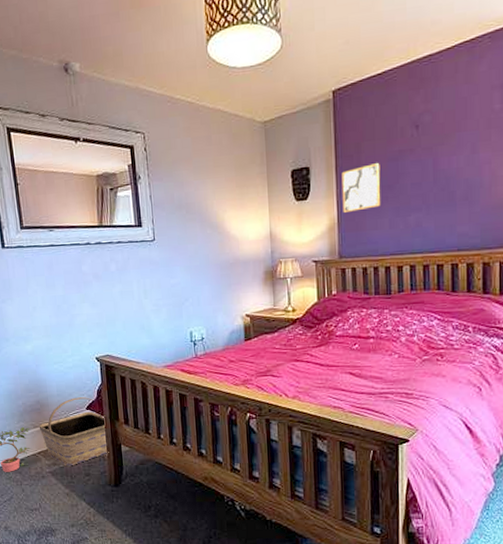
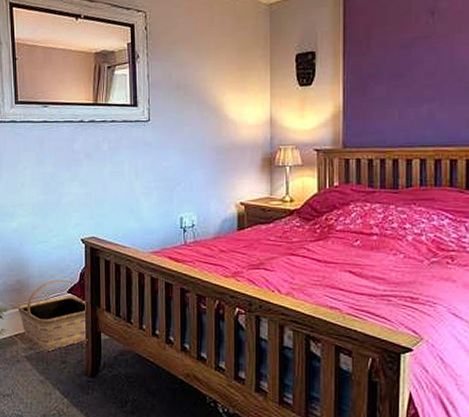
wall art: present [341,163,381,214] -> none [349,50,391,101]

